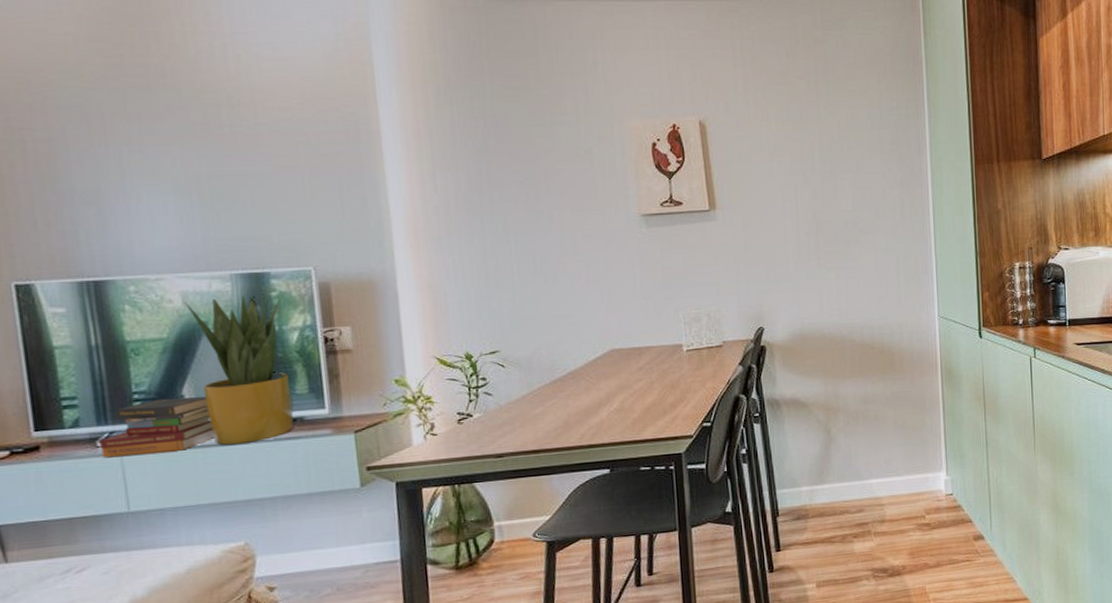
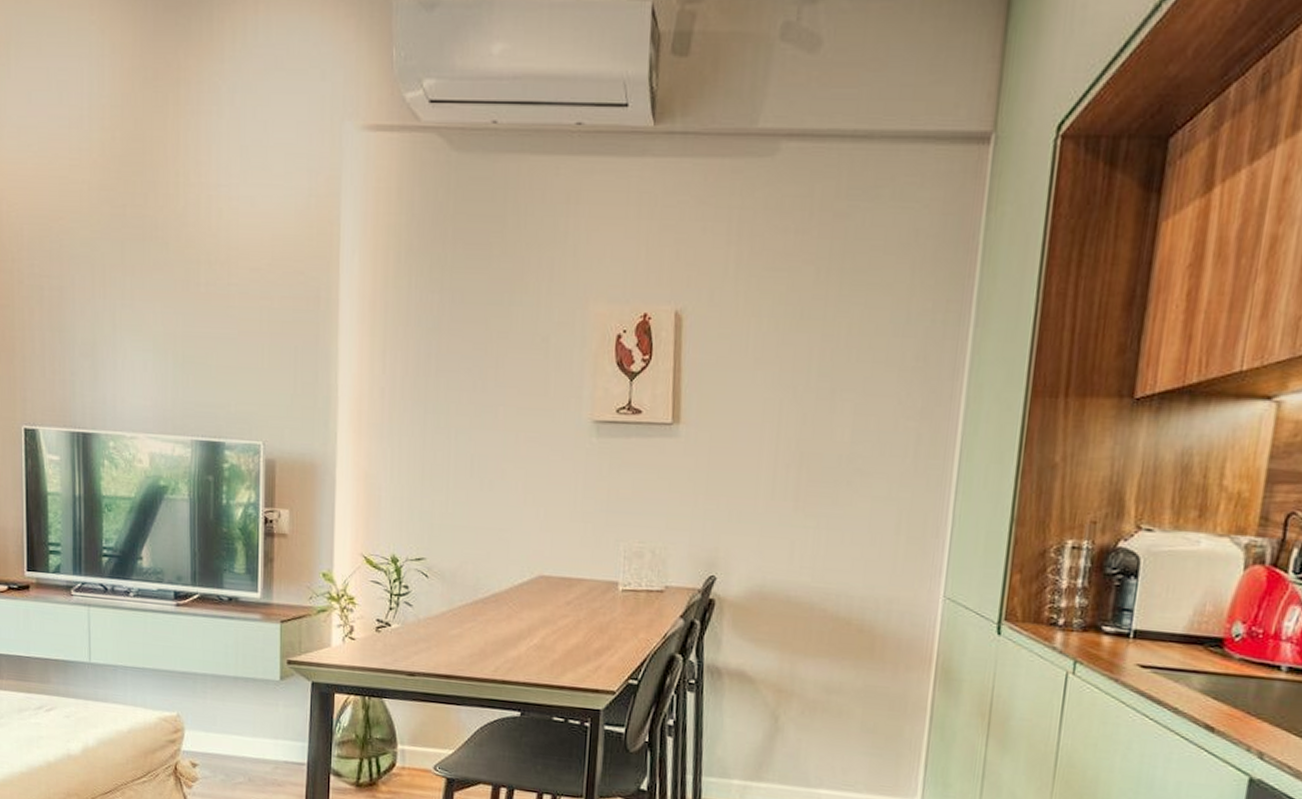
books: present [99,397,216,458] -> none [73,557,164,612]
planter: present [184,294,294,445] -> none [151,463,234,615]

